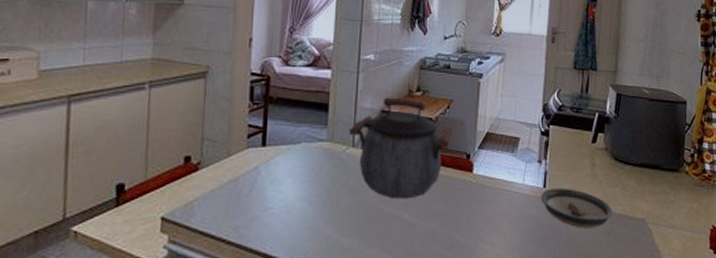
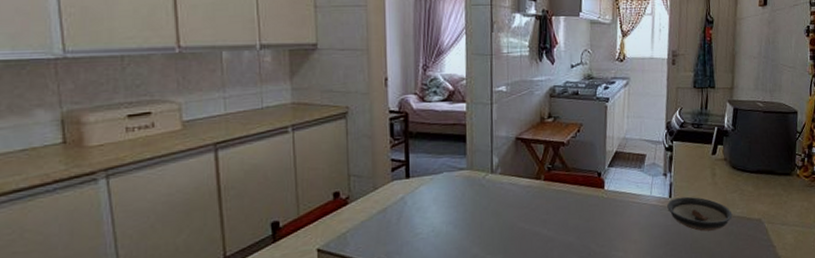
kettle: present [349,97,455,200] -> none [487,124,586,218]

